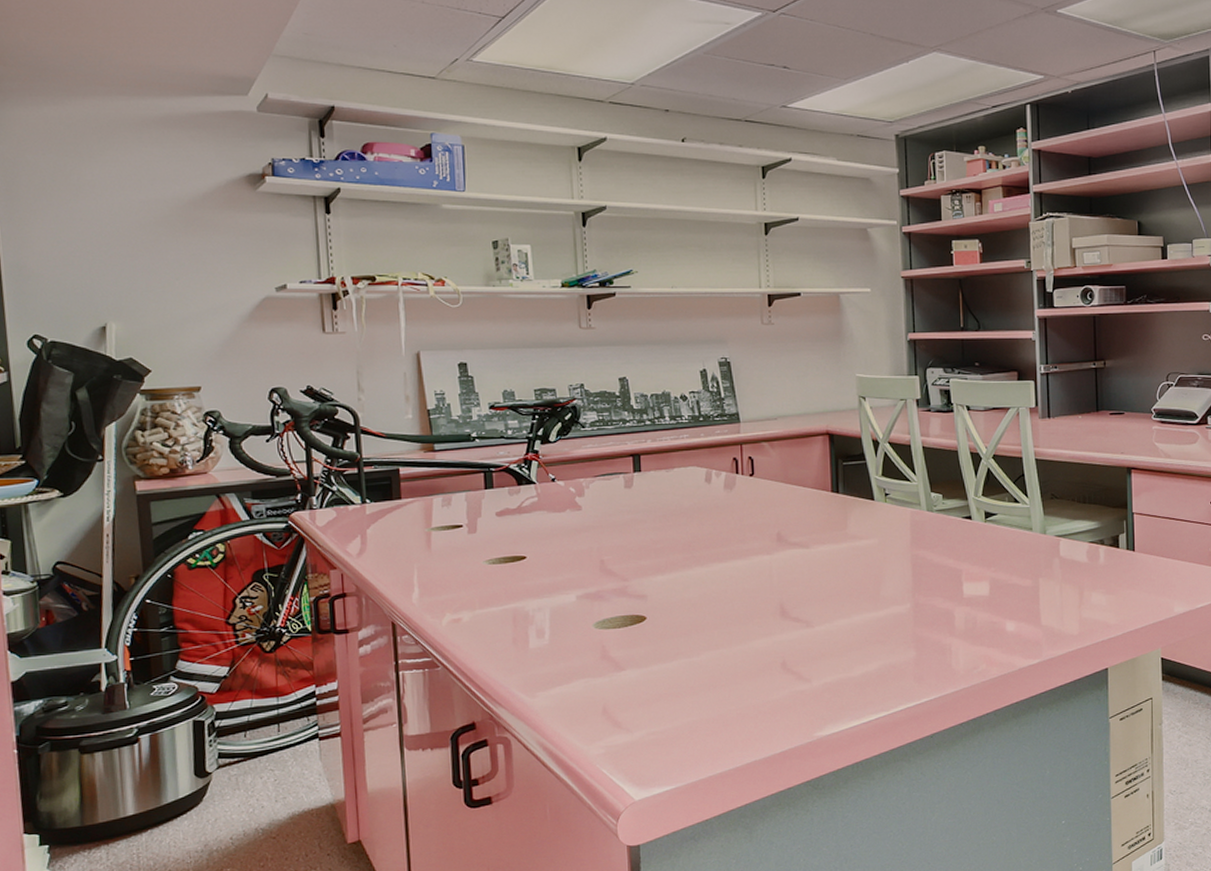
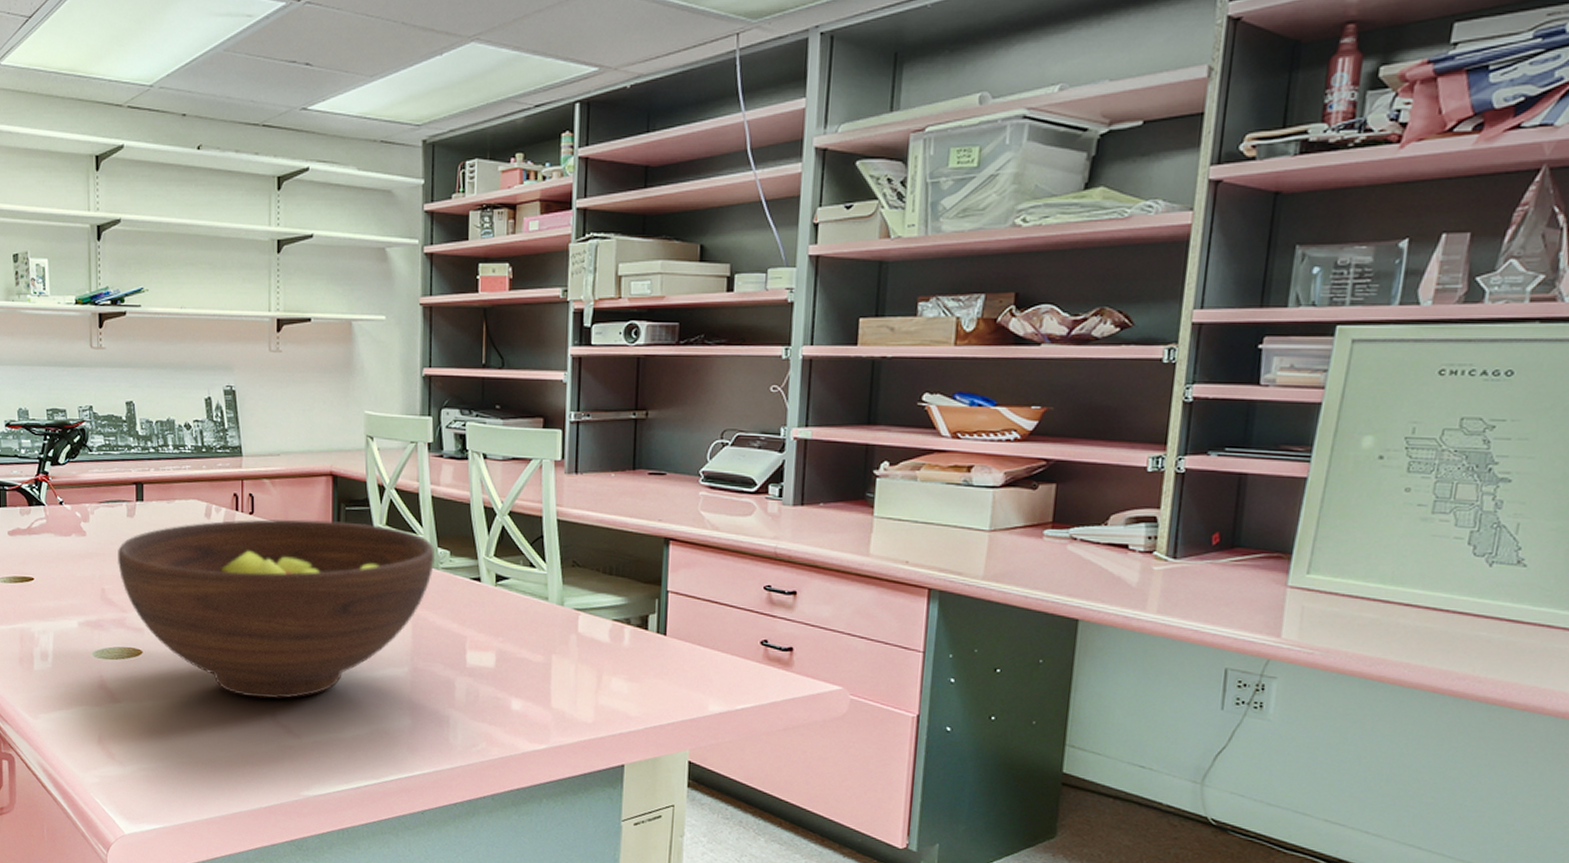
fruit bowl: none [615,476,930,650] -> present [117,519,436,699]

